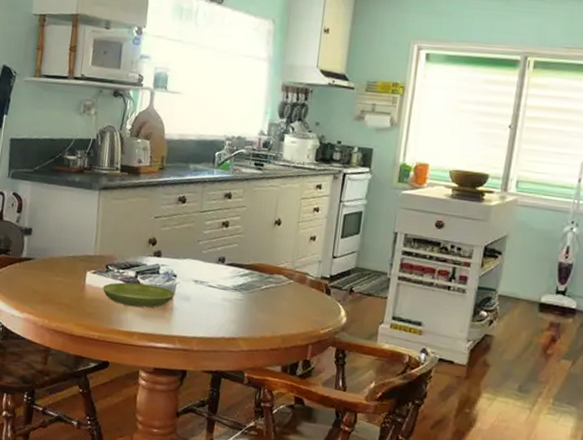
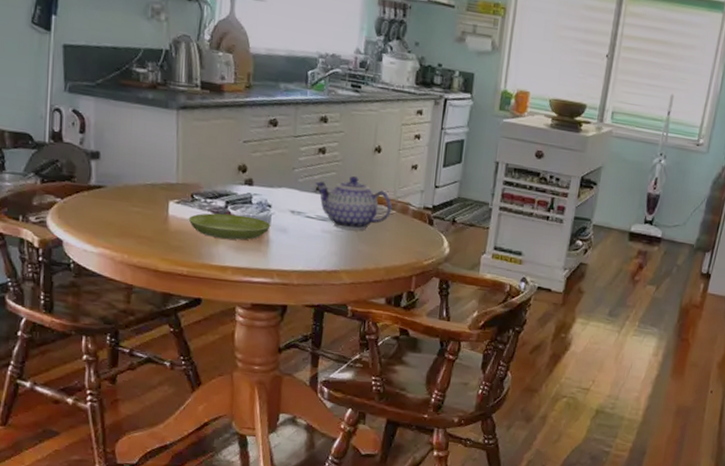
teapot: none [218,247,291,299] -> present [315,176,393,231]

